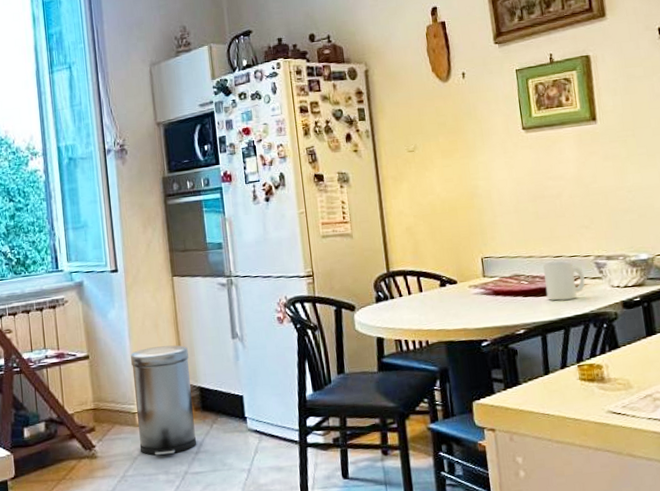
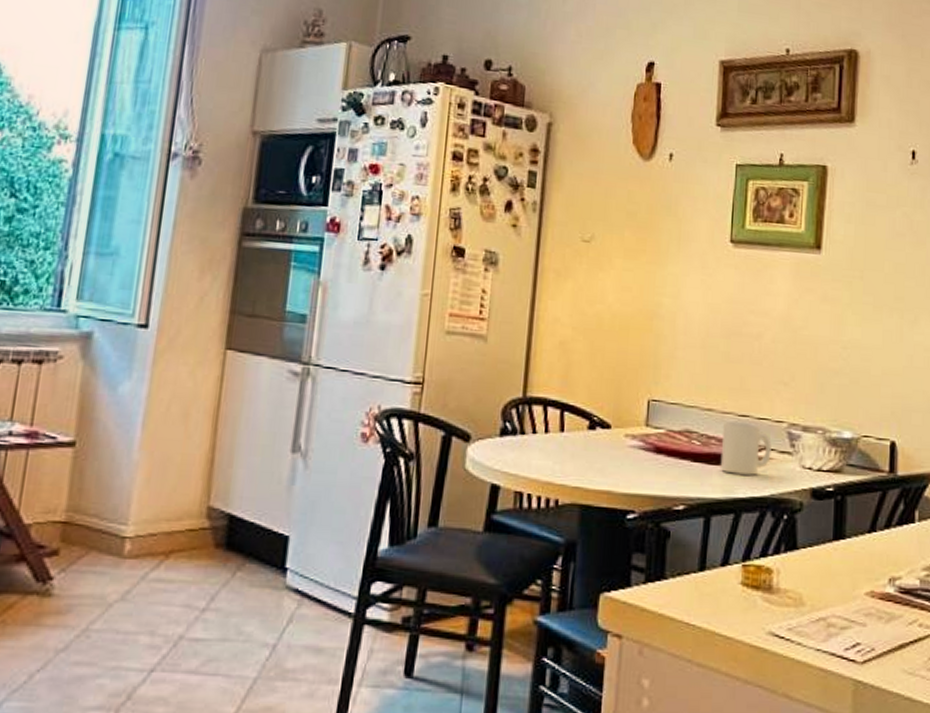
pedal bin: present [131,345,196,456] -> none [120,445,225,607]

